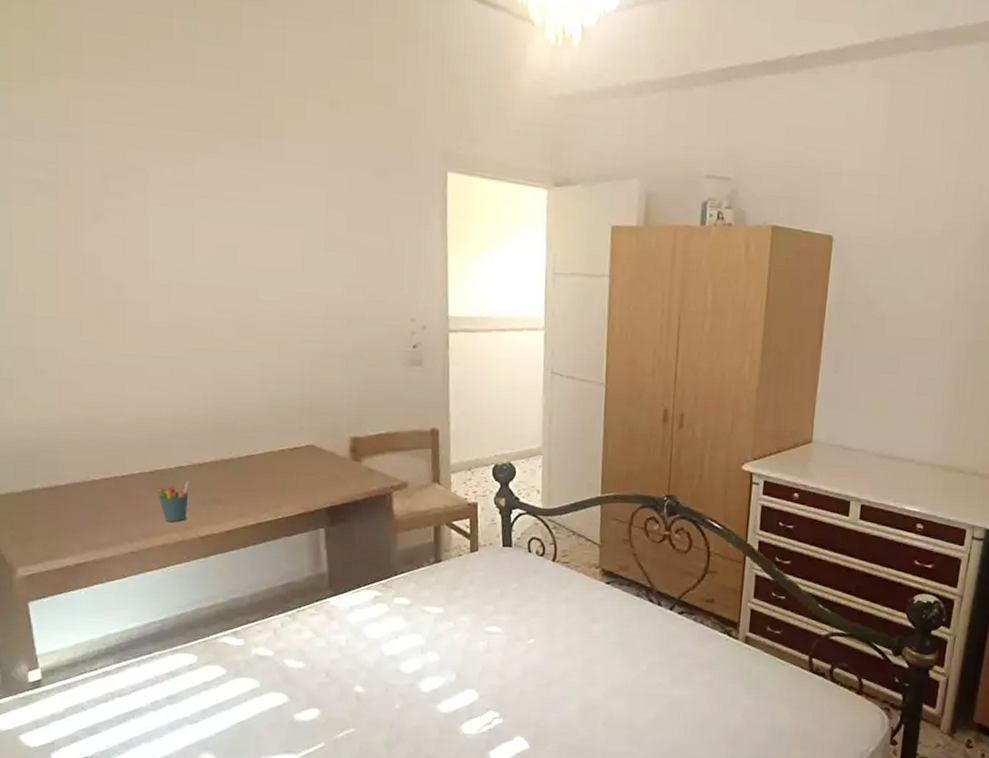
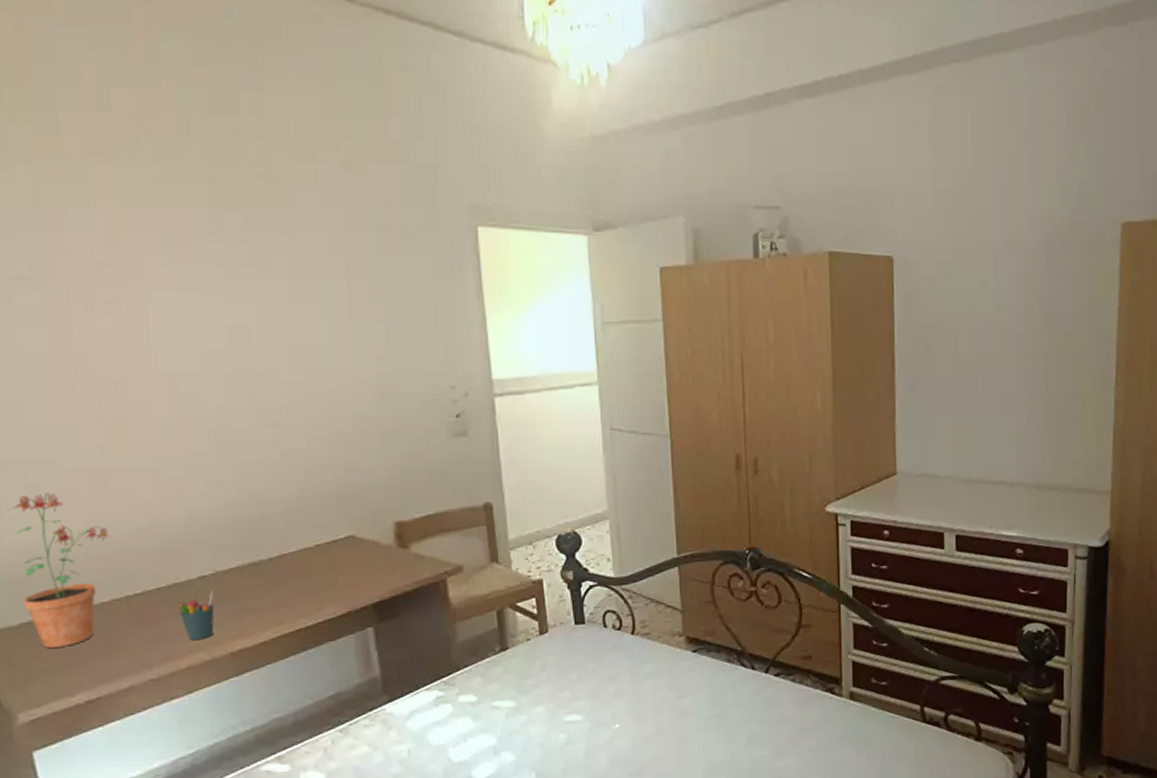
potted plant: none [22,378,103,515] -> present [12,492,110,648]

